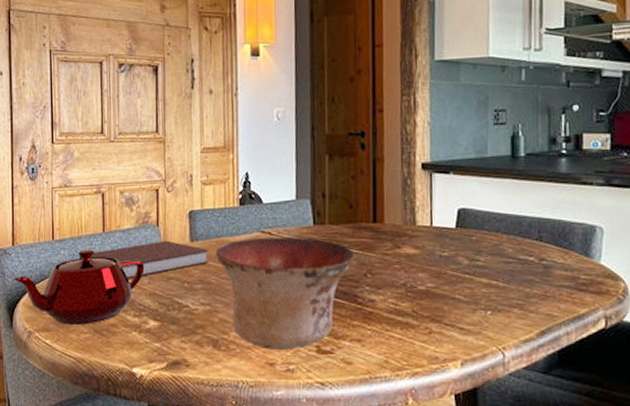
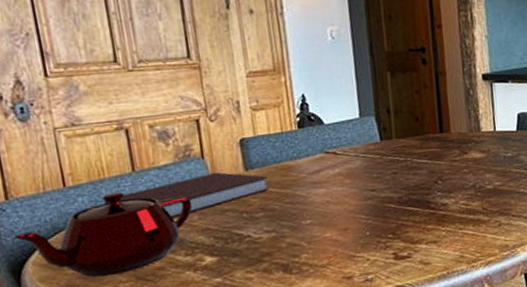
bowl: present [215,236,355,350] -> none [275,153,425,265]

